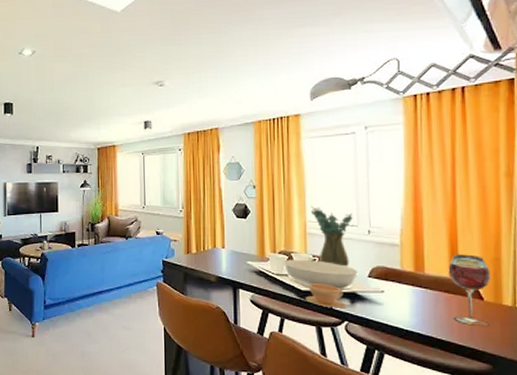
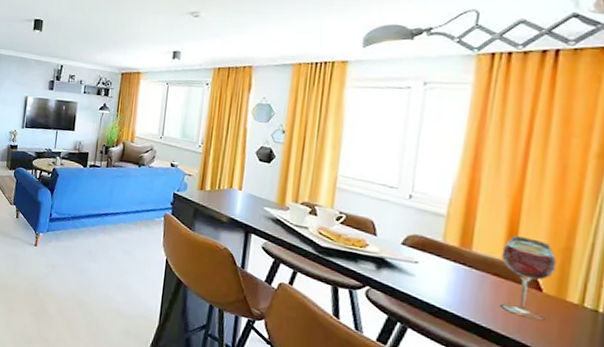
bowl: present [283,259,358,290] -> none [304,212,391,253]
teacup: present [306,283,347,309] -> none [325,240,371,273]
vase: present [311,206,352,267] -> none [345,160,393,230]

